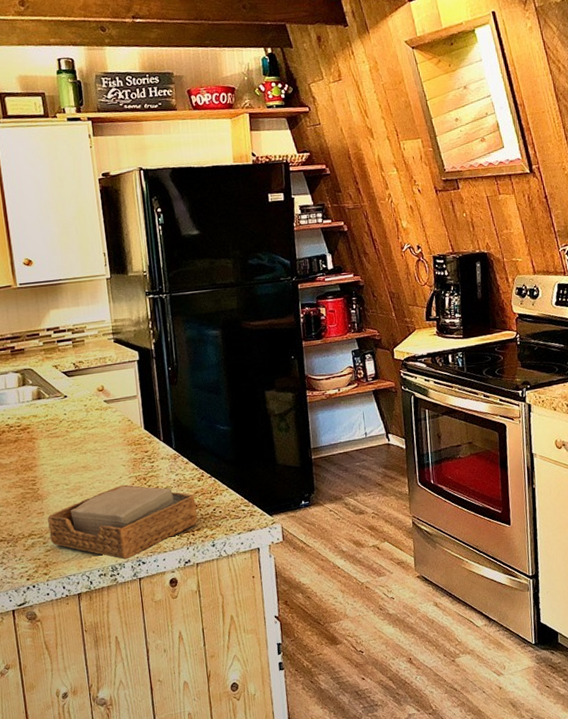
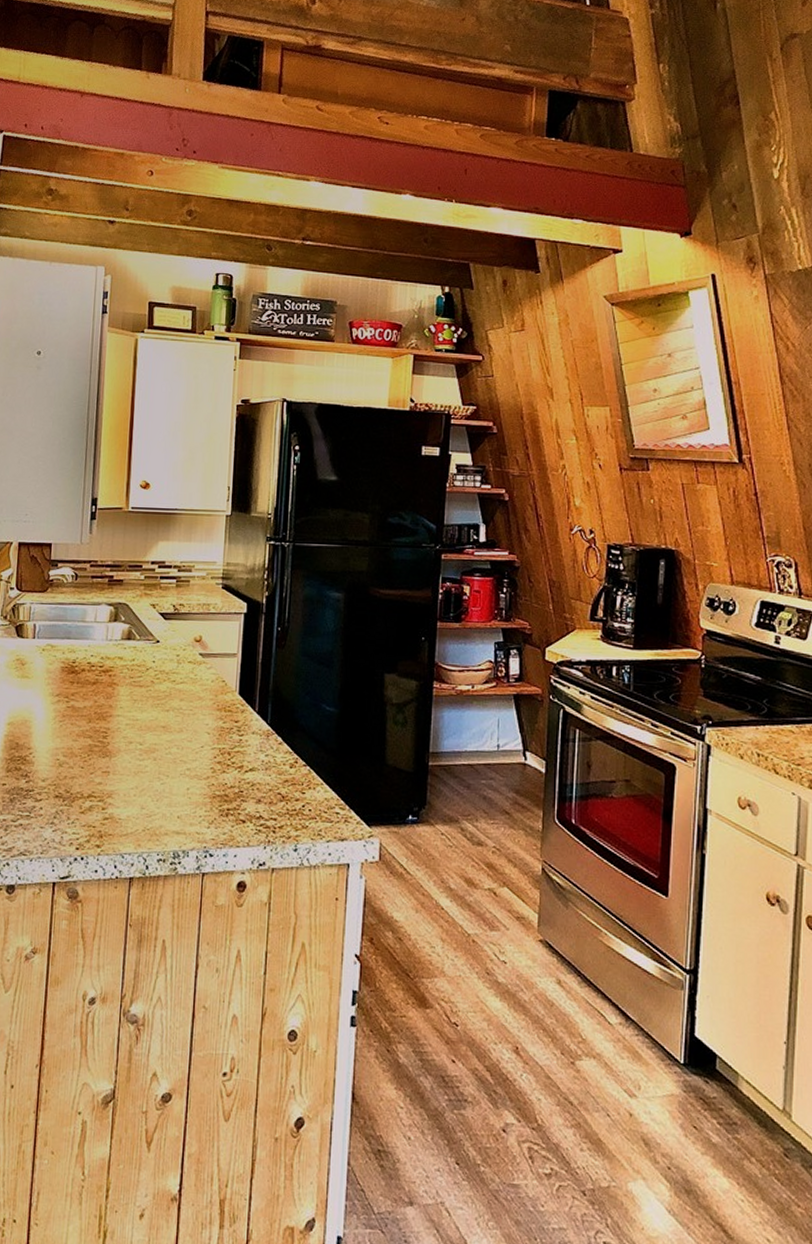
napkin holder: present [48,484,198,560] -> none [111,756,284,847]

